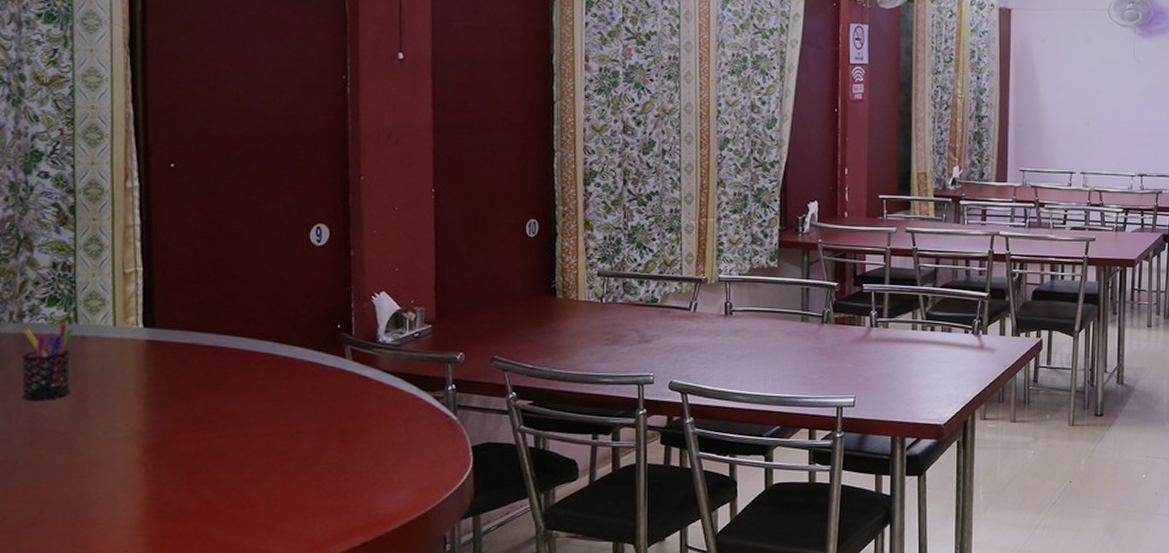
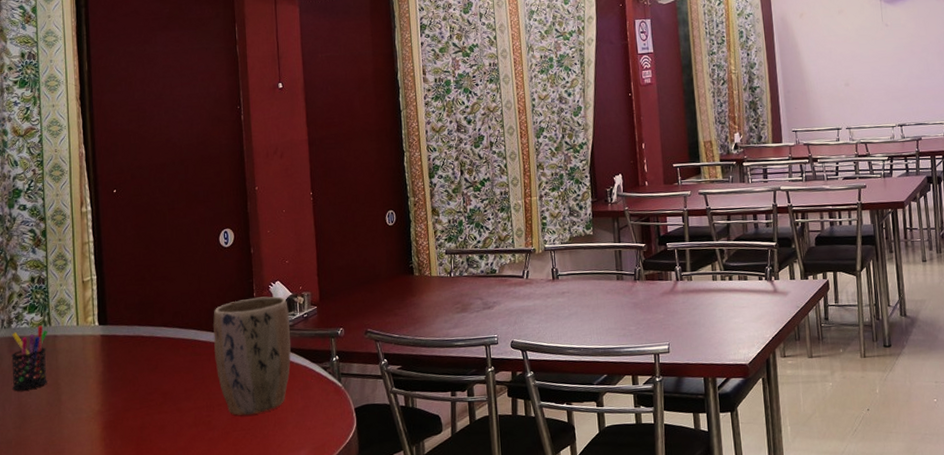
plant pot: none [296,308,397,447] -> present [213,296,291,416]

